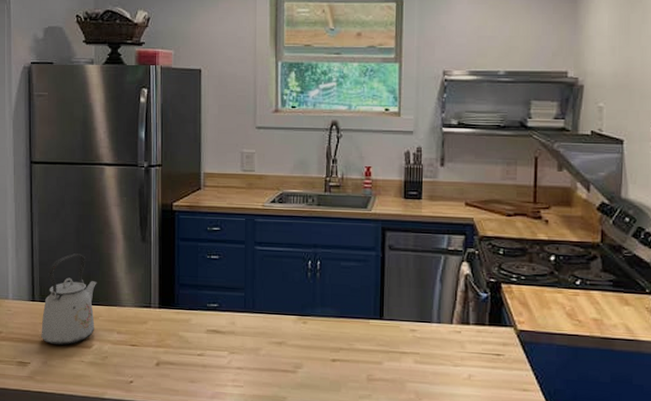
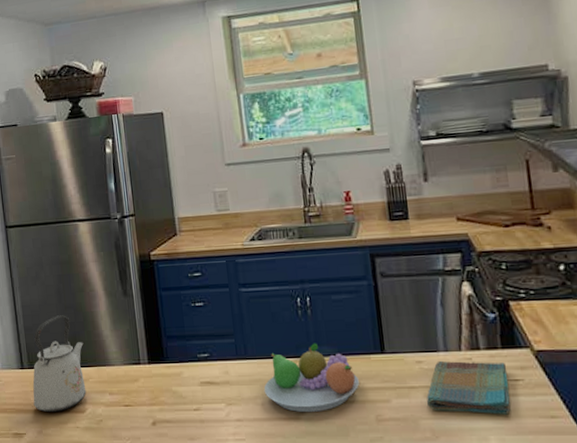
fruit bowl: none [266,304,356,368] -> present [264,343,359,413]
dish towel: none [416,331,491,385] -> present [427,360,511,415]

